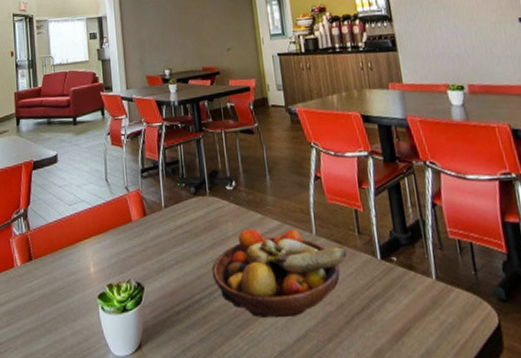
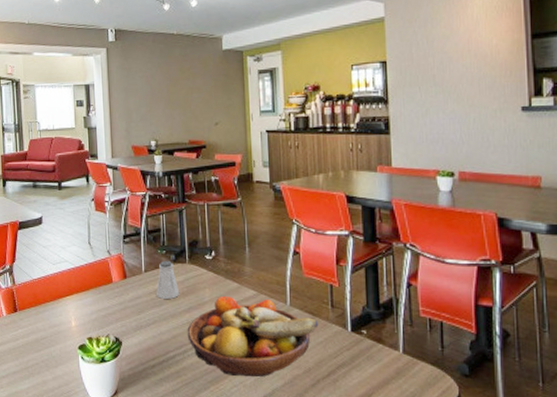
saltshaker: none [177,194,202,236] -> present [155,261,180,299]

